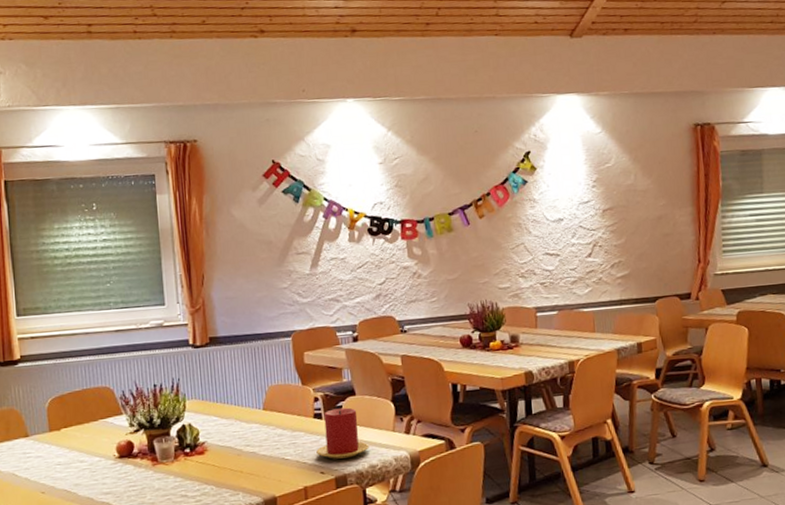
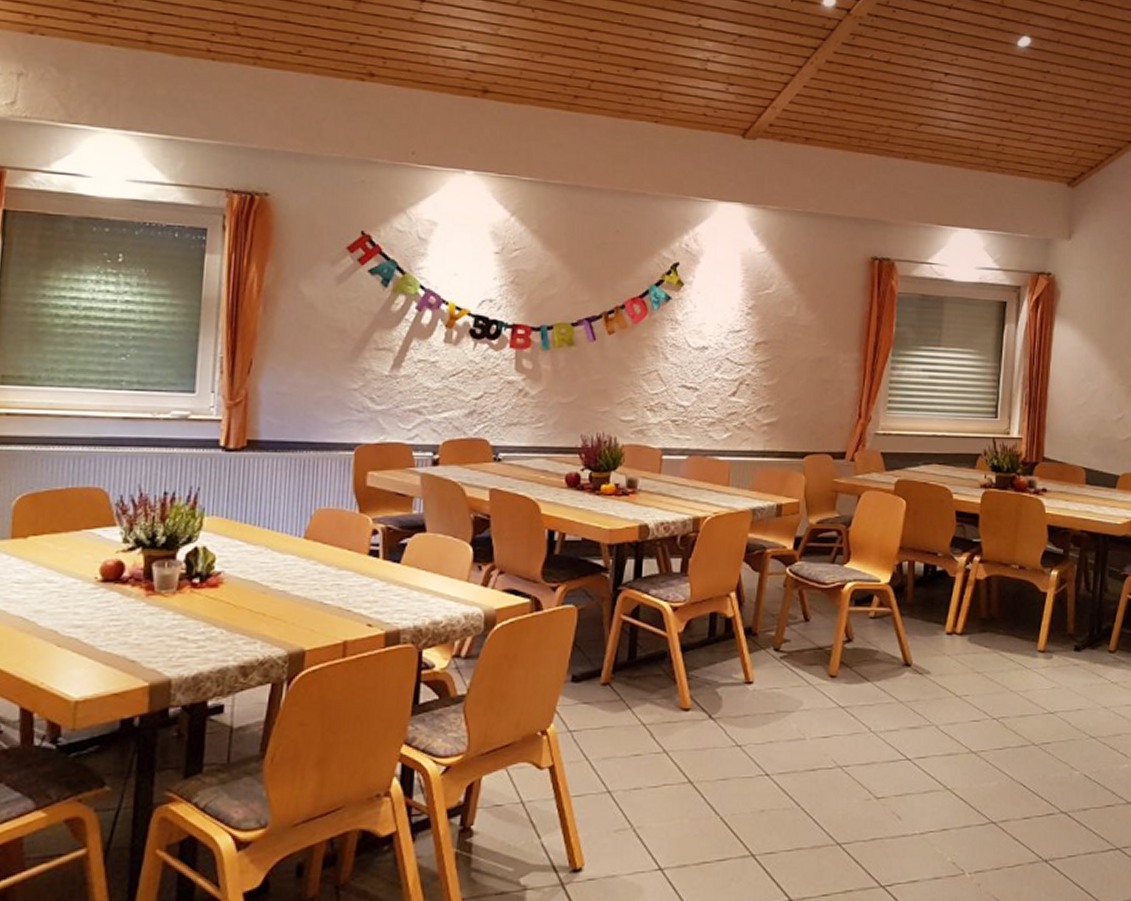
candle: present [316,407,369,459] -> none [366,546,434,609]

